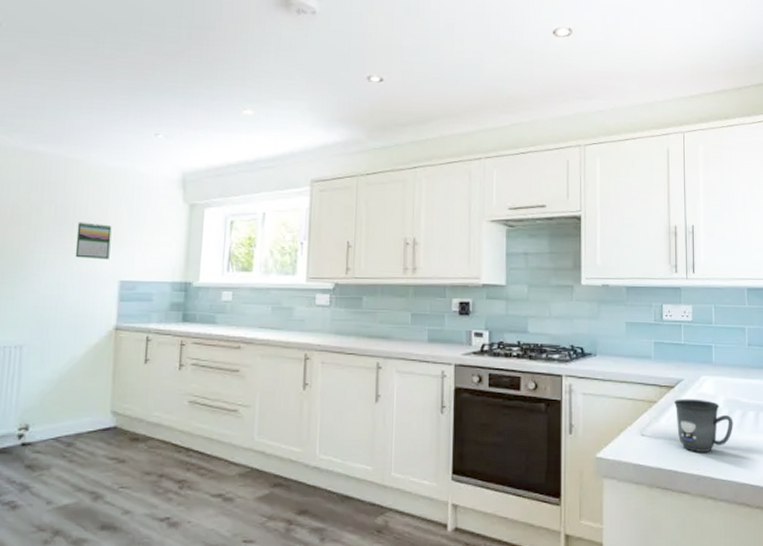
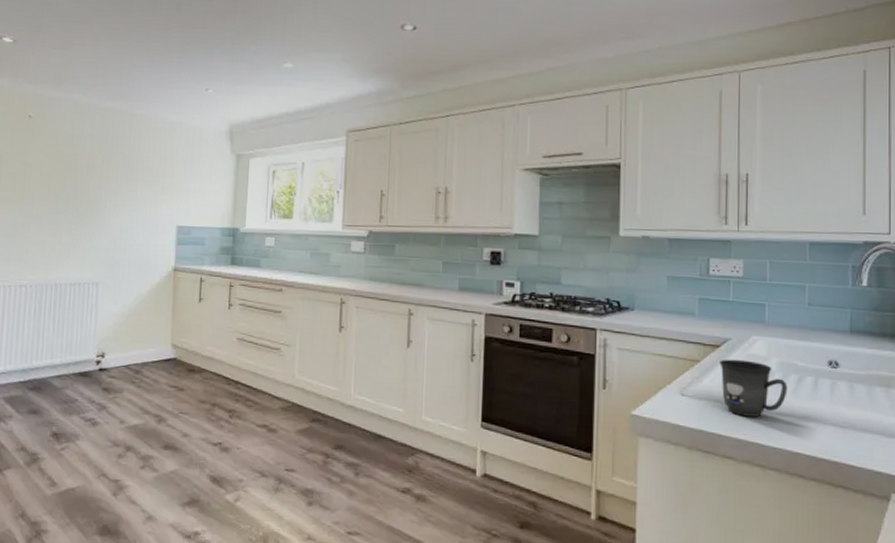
calendar: present [75,222,112,259] -> none [139,172,170,206]

